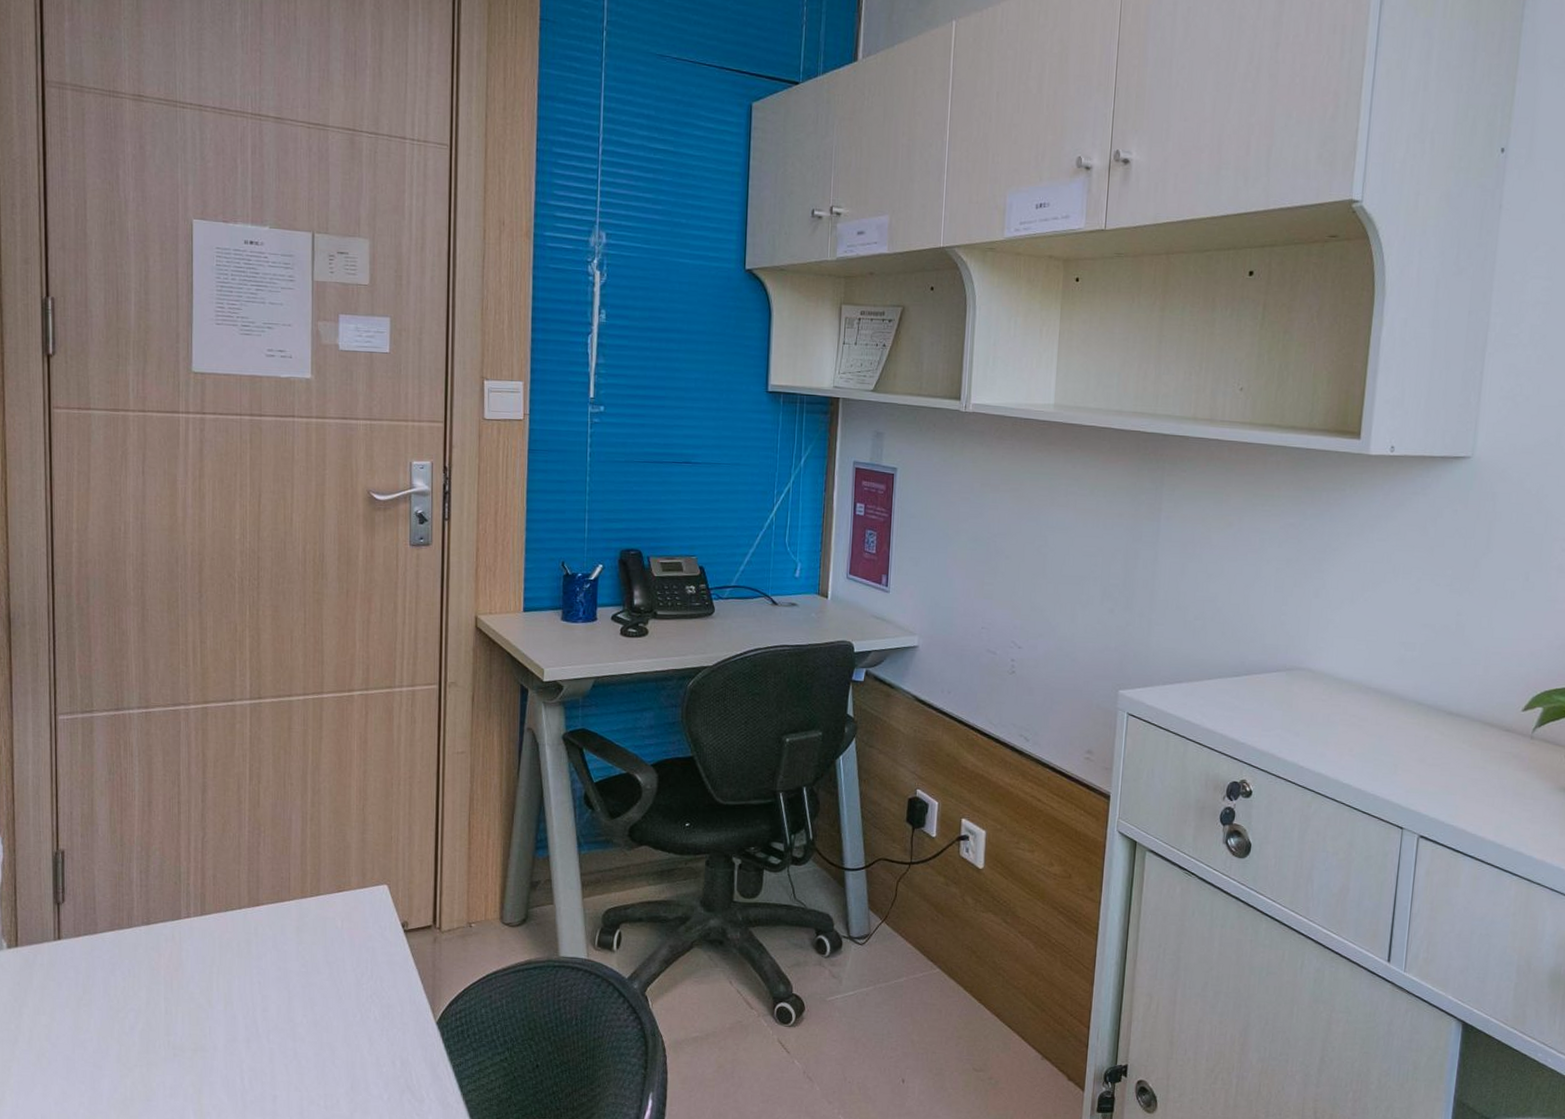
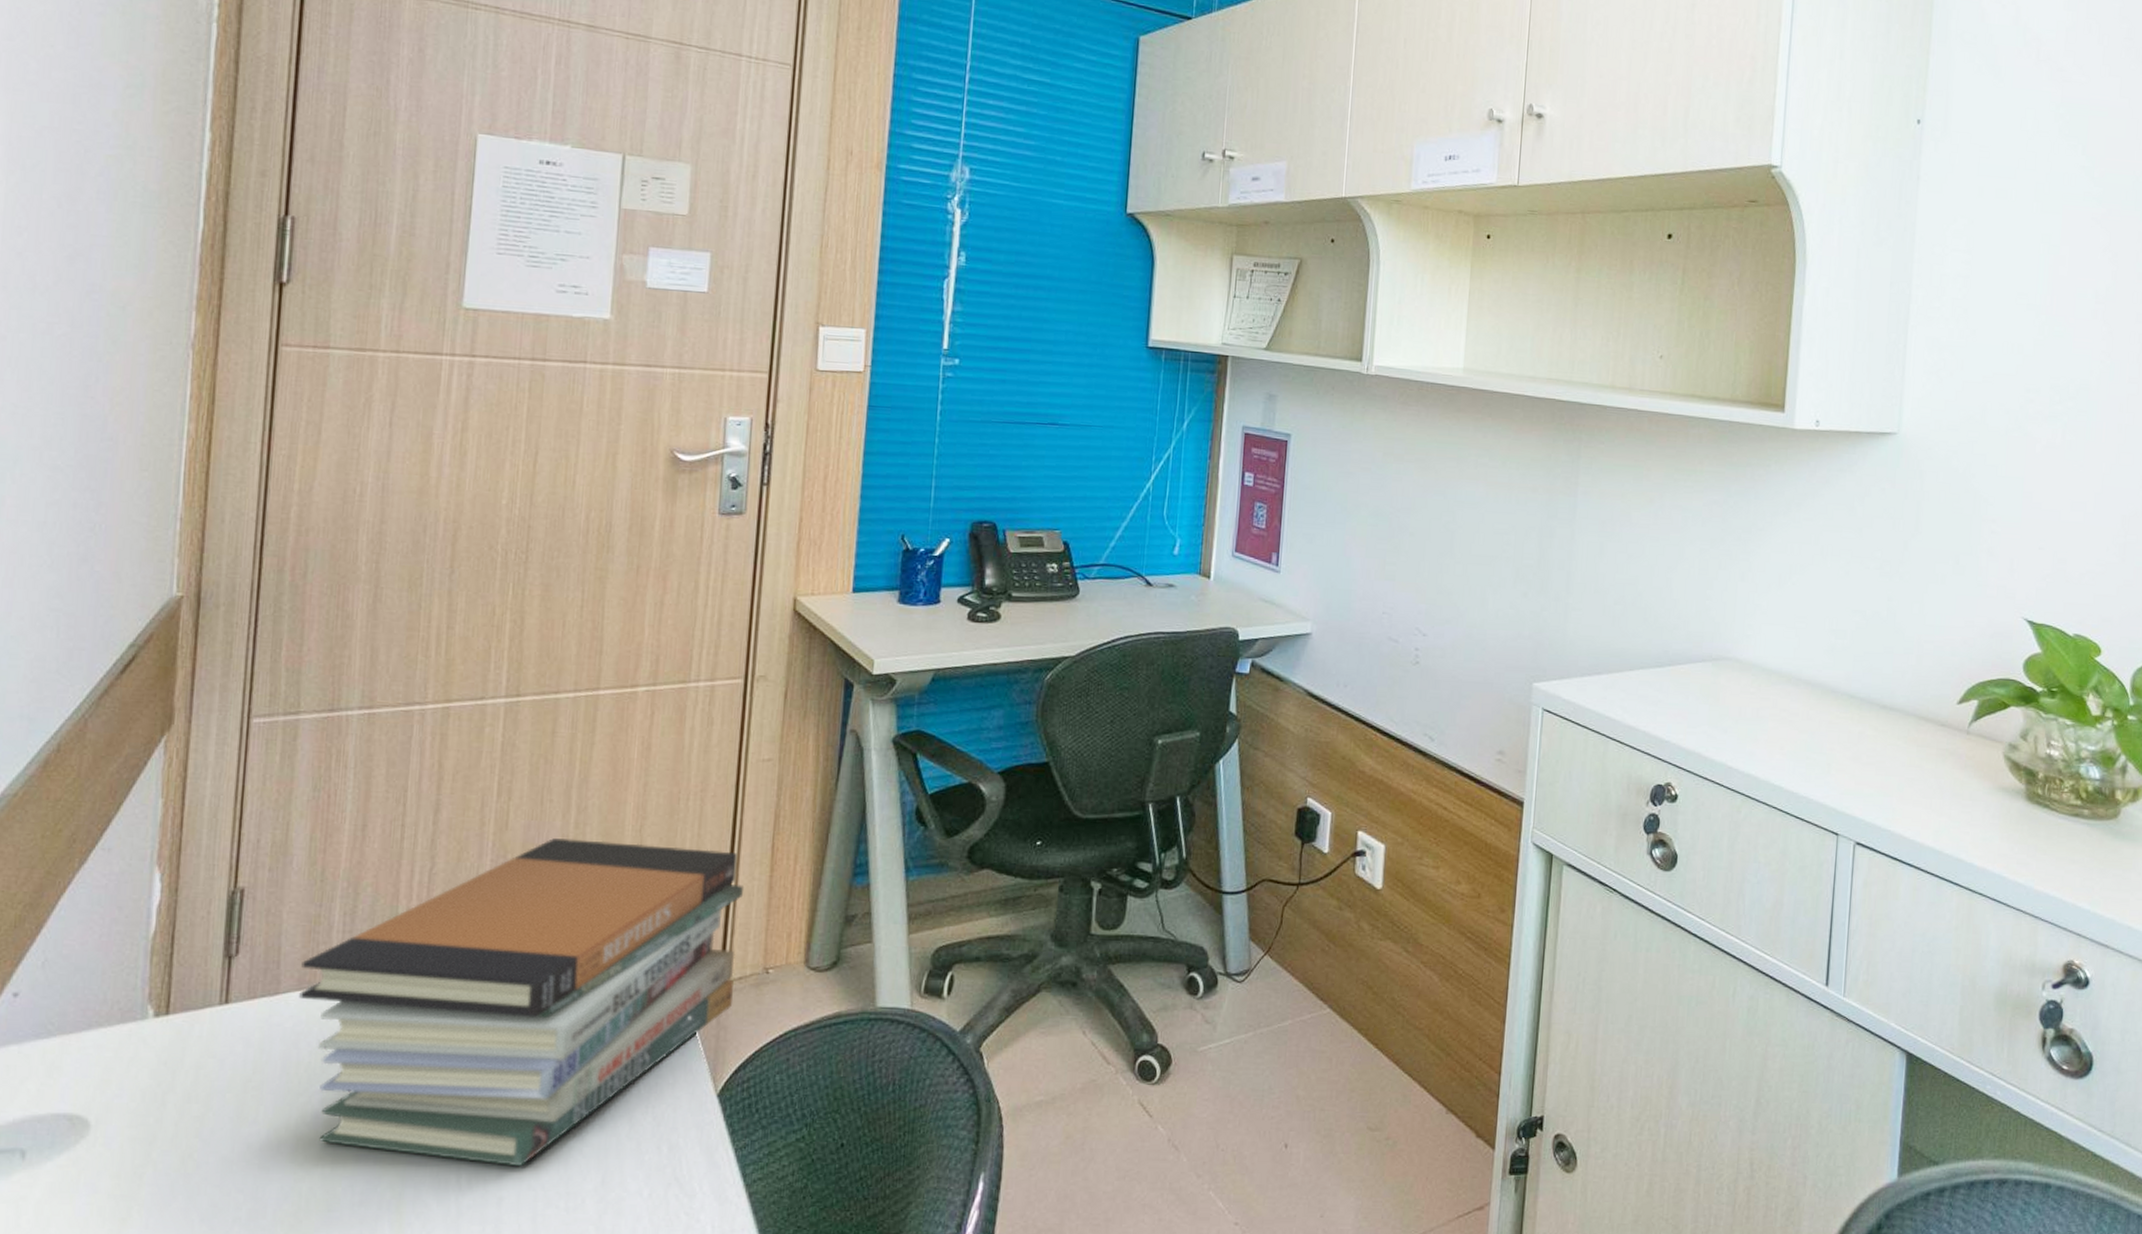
book stack: none [112,815,449,1073] -> present [299,838,745,1167]

